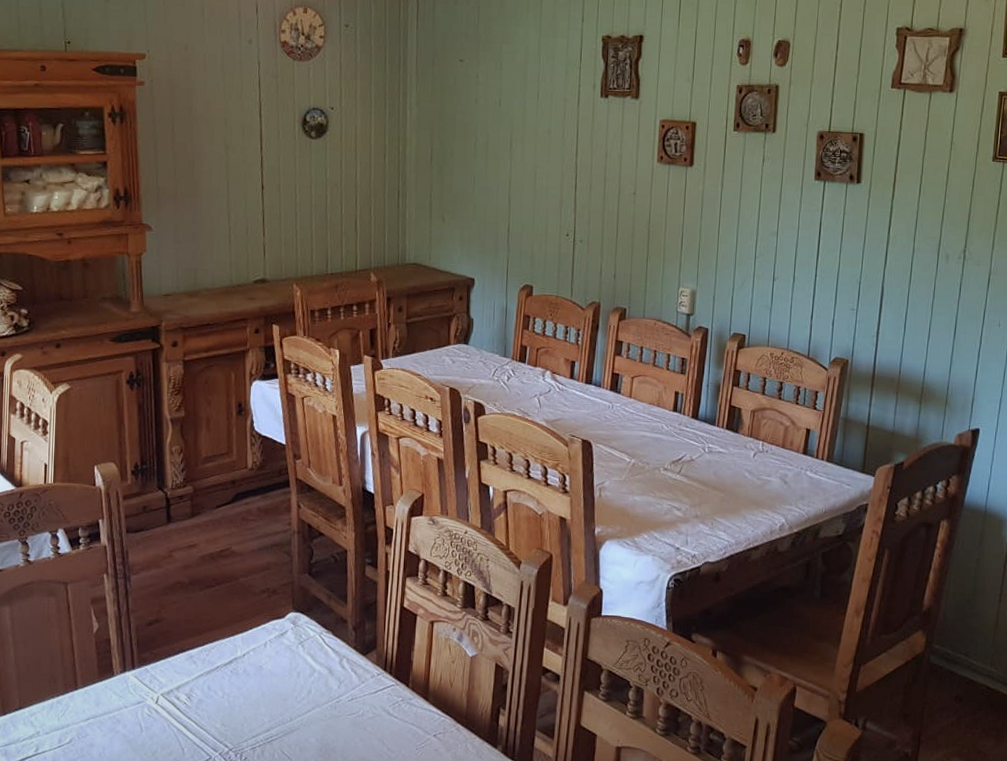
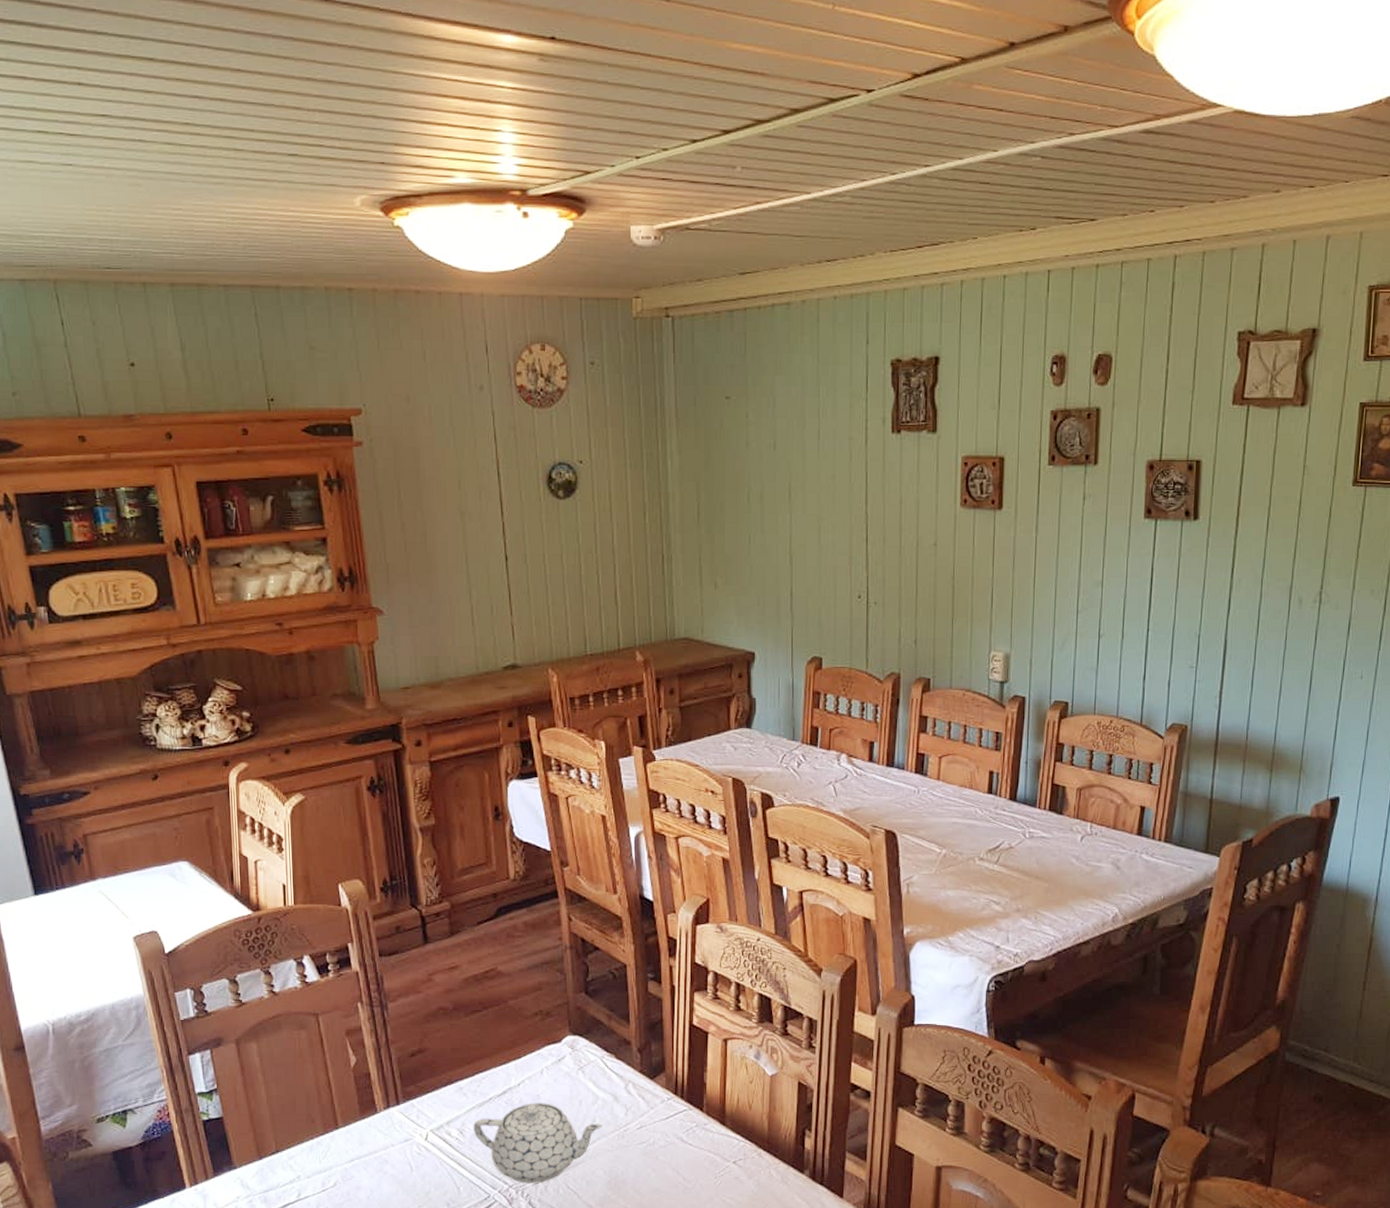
teapot: none [200,673,317,748] -> present [473,1103,603,1183]

